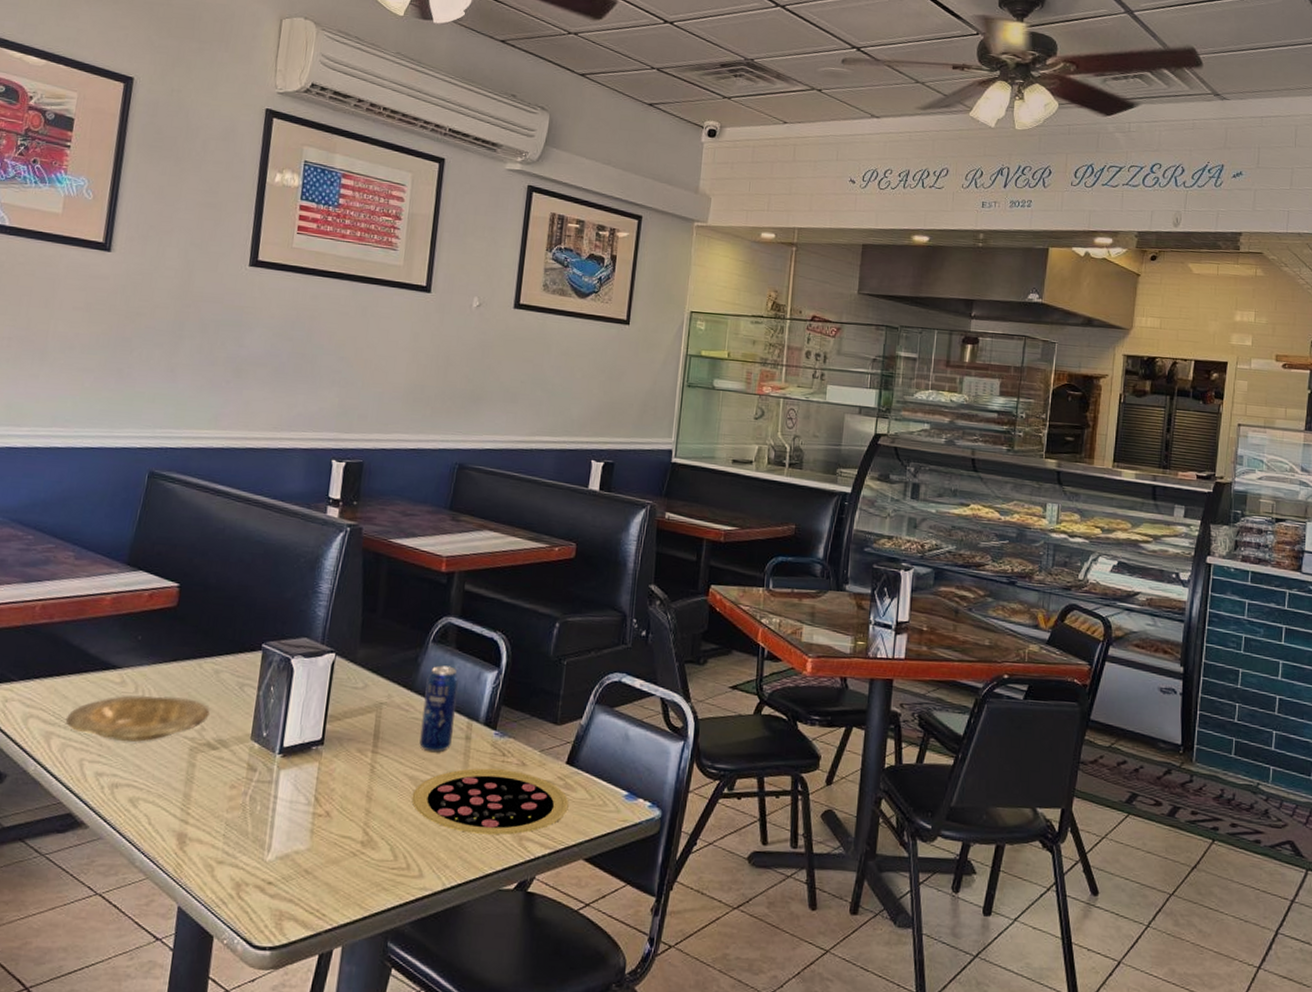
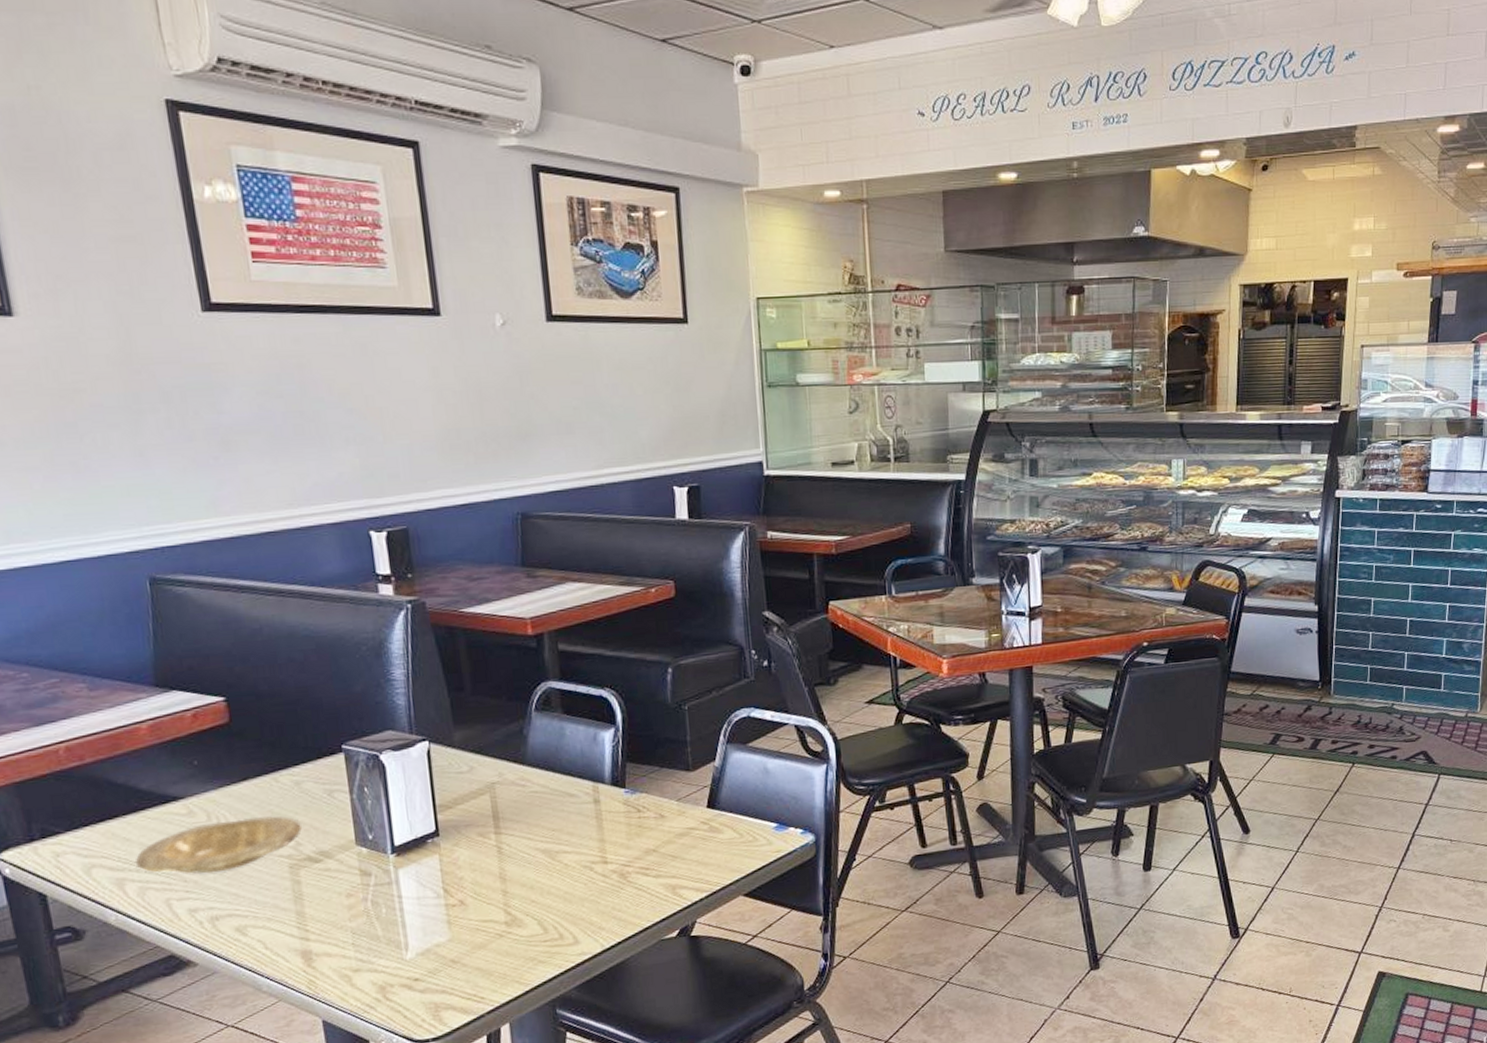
pizza: present [411,768,569,835] -> none [549,824,718,893]
beverage can: present [419,665,460,753] -> none [538,732,580,823]

